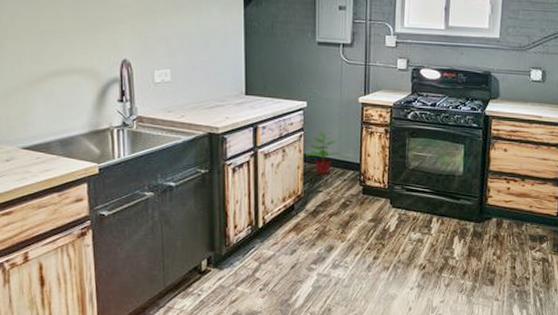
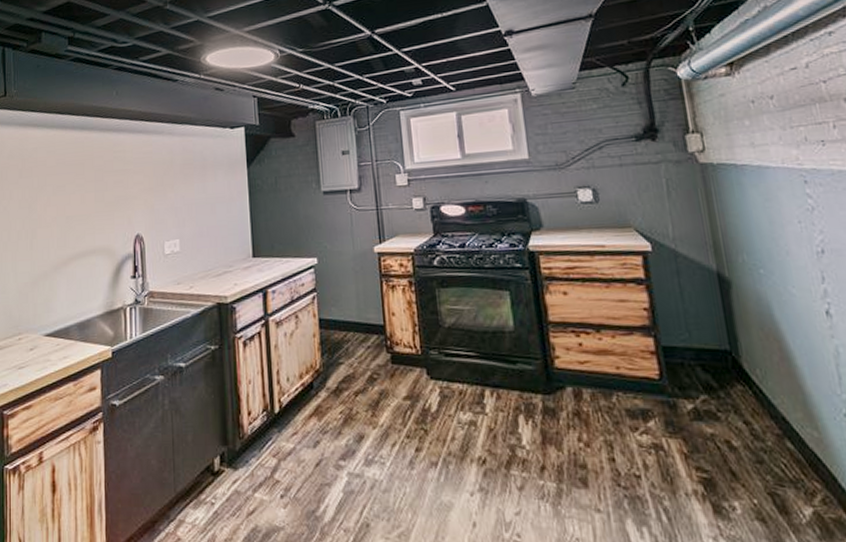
potted plant: present [304,131,340,175] -> none [319,290,359,342]

